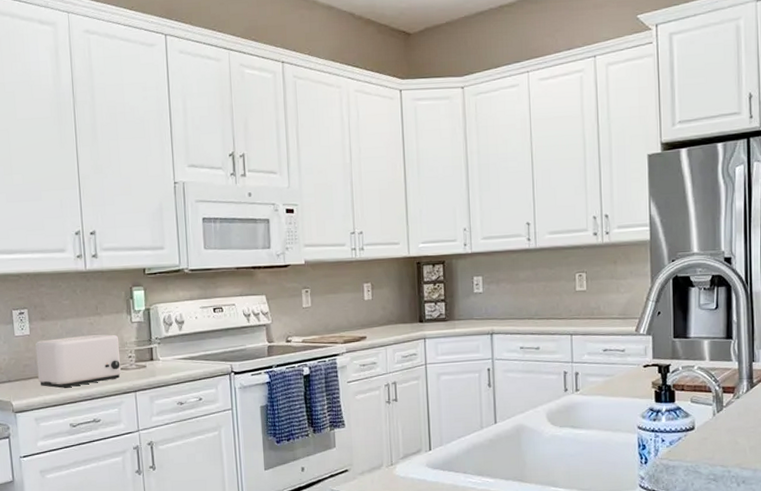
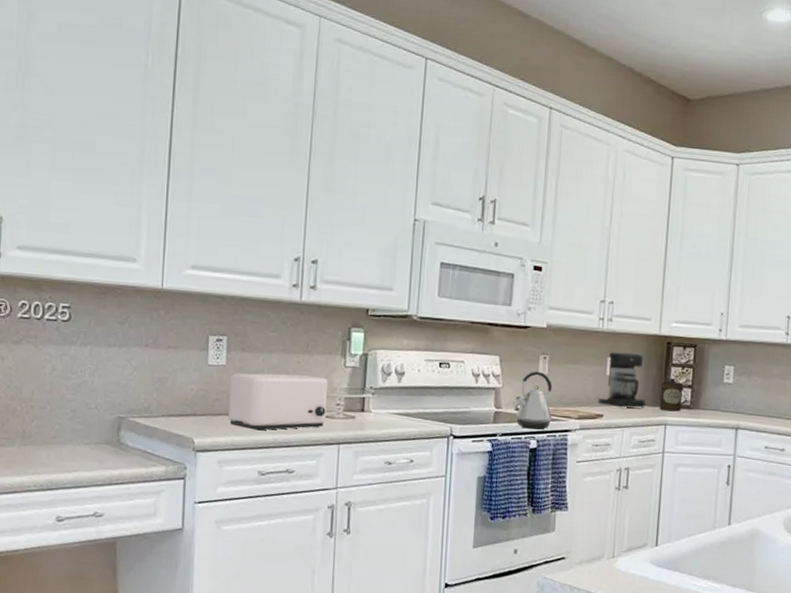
kettle: none [285,304,321,358] -> present [515,371,553,430]
coffee maker: none [359,276,404,328] -> present [597,351,646,408]
canister: none [415,295,437,326] -> present [659,378,683,412]

